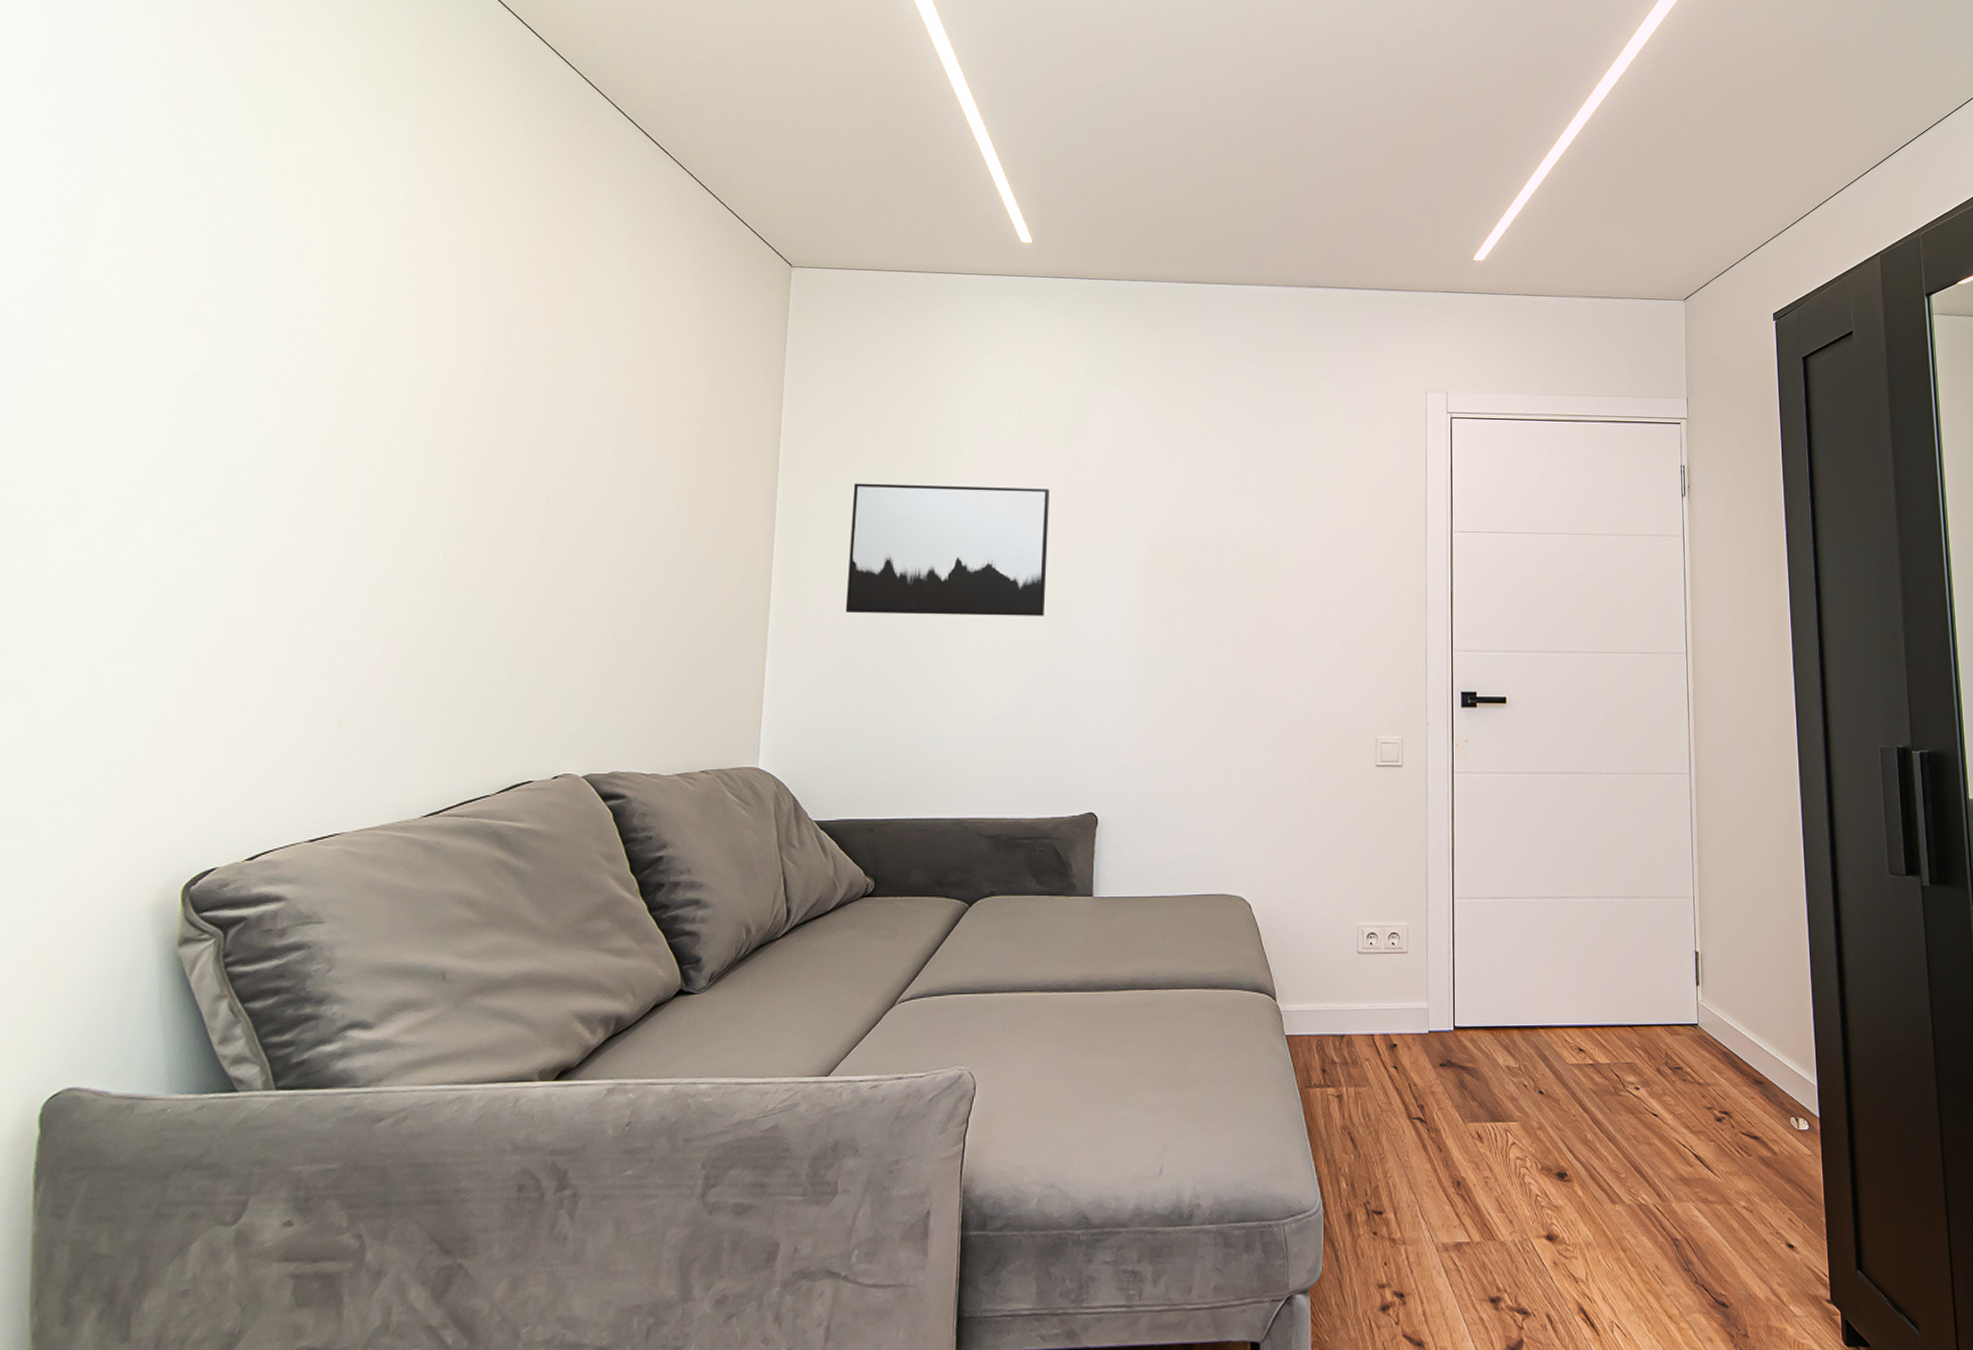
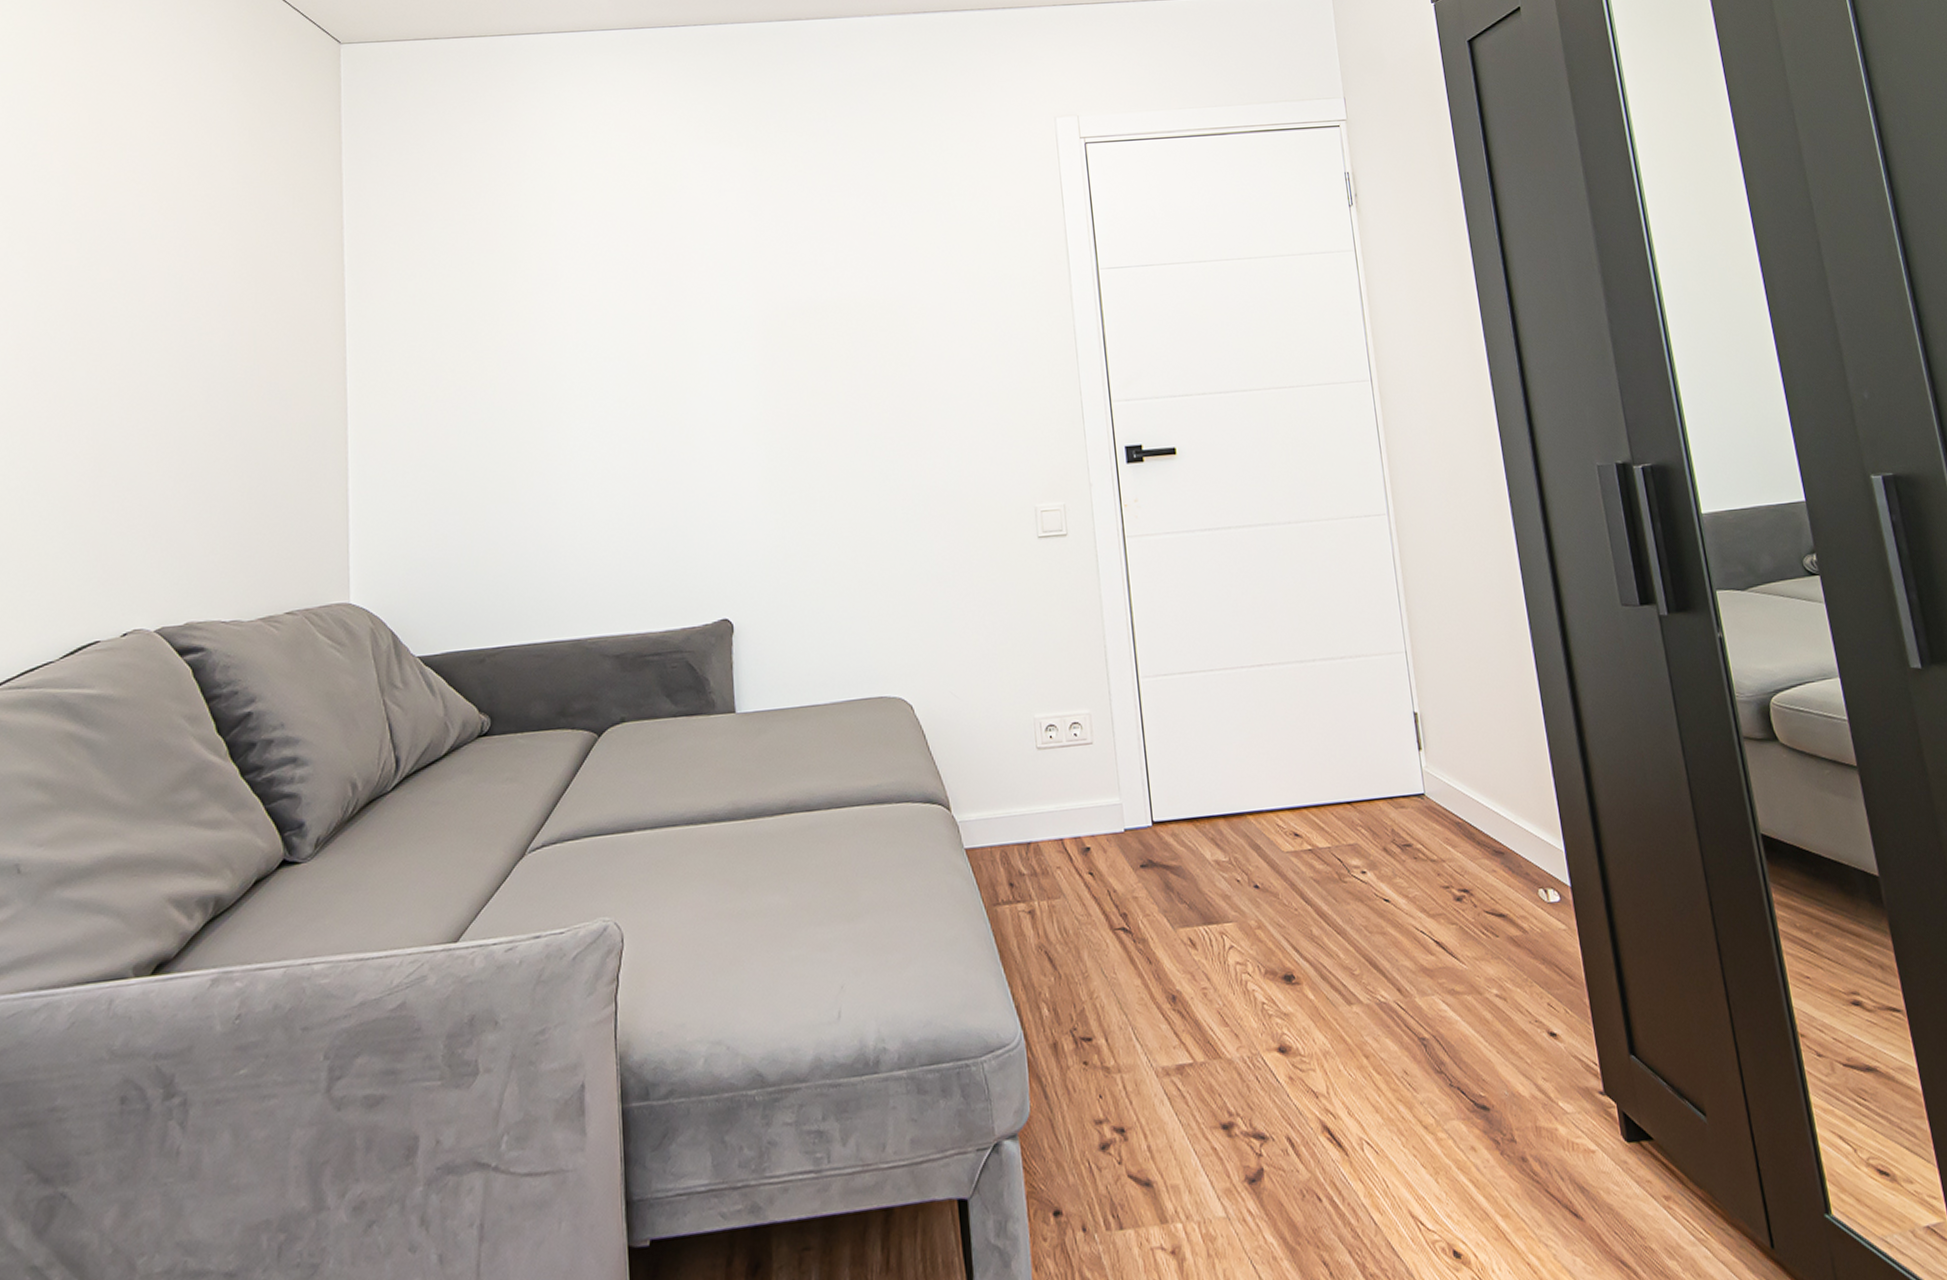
wall art: present [845,483,1050,616] -> none [429,263,654,421]

